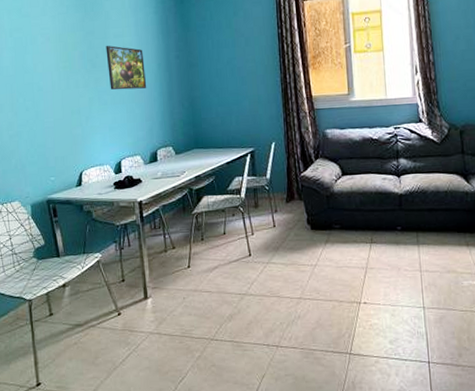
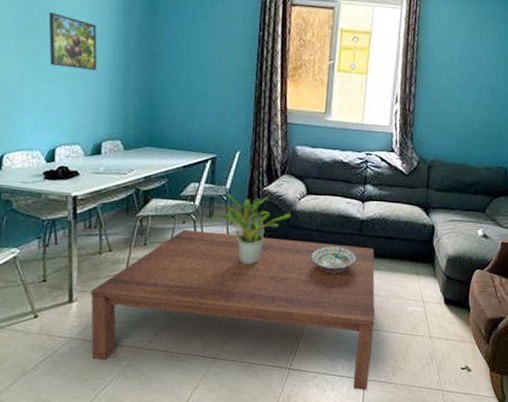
coffee table: none [161,221,434,375] -> present [90,229,375,391]
potted plant: none [257,181,331,251] -> present [212,193,291,265]
decorative bowl: none [354,224,401,252] -> present [310,246,357,274]

